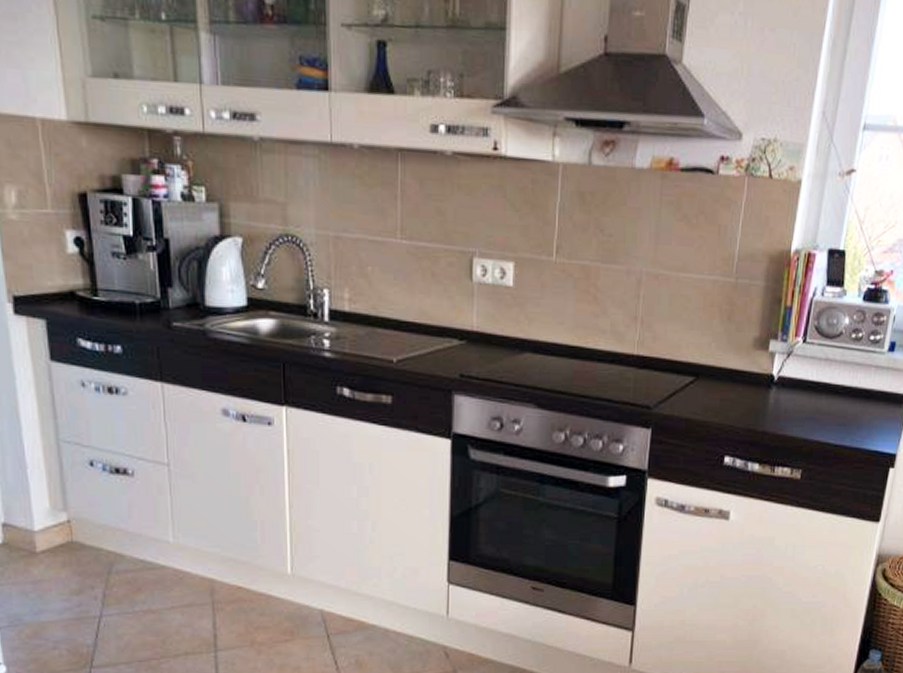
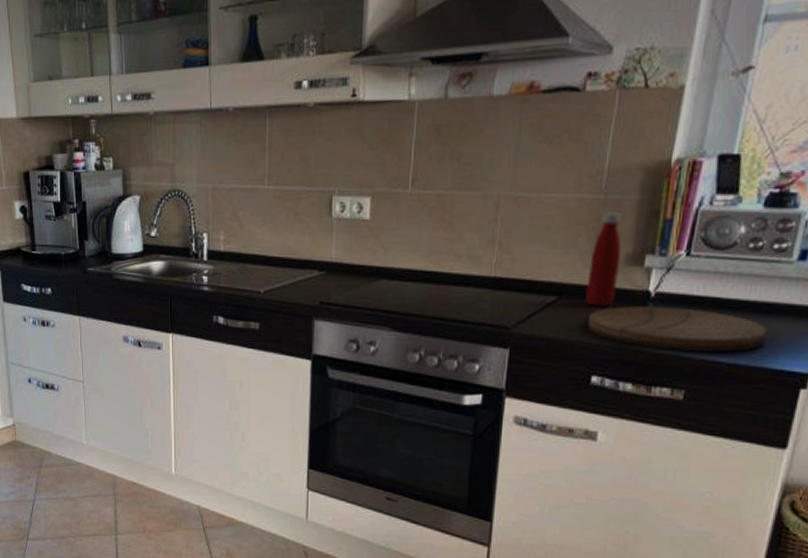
bottle: none [719,296,750,389] -> present [585,212,622,306]
cutting board: none [720,389,866,434] -> present [587,306,768,353]

